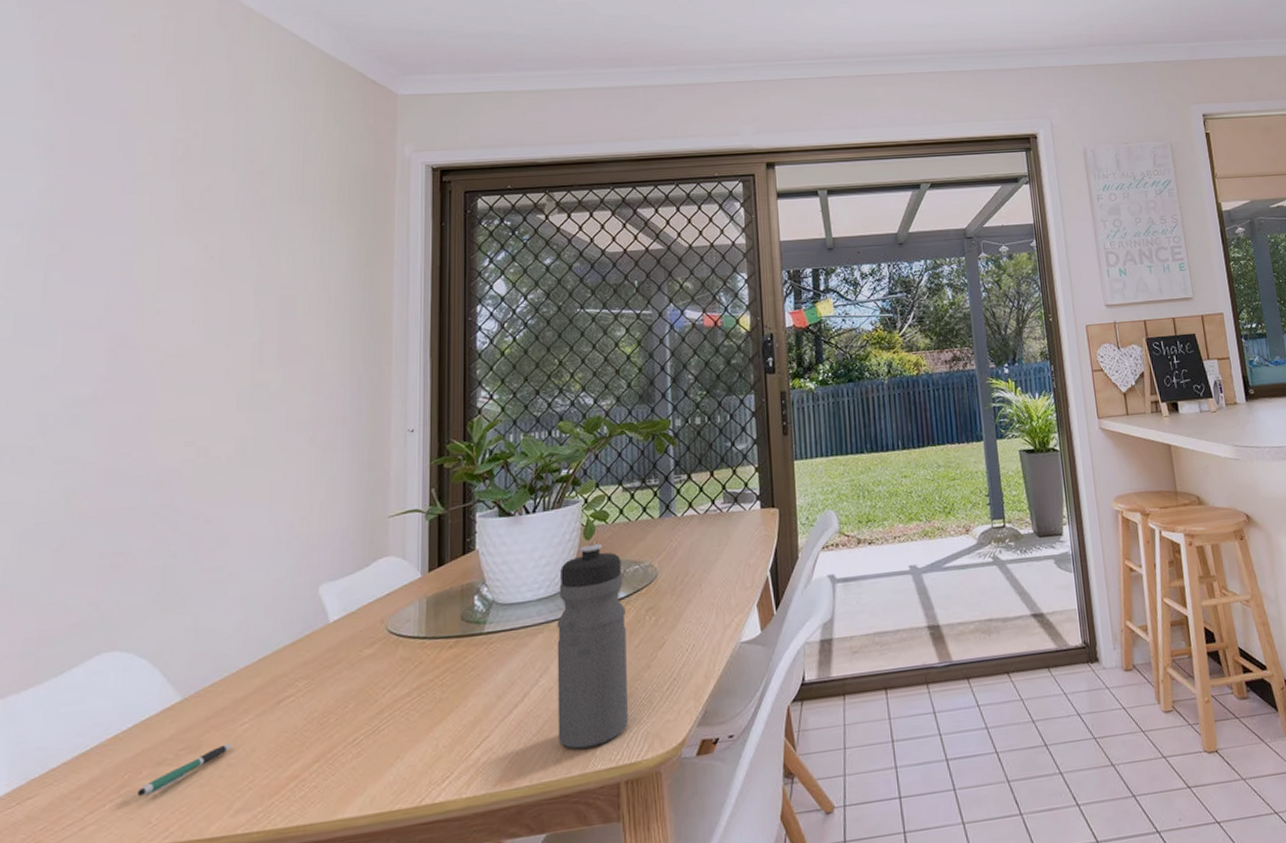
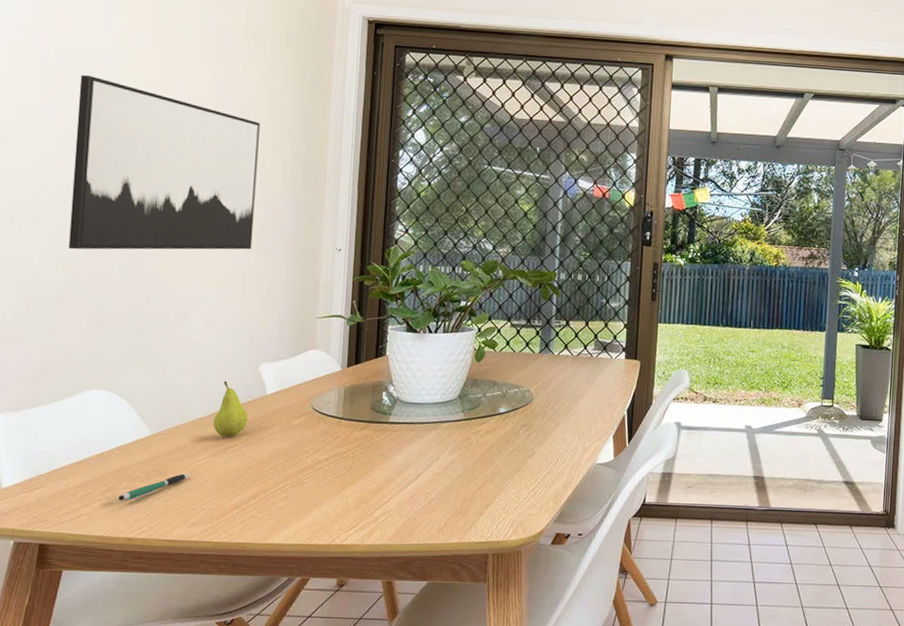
wall art: none [74,270,311,480] -> present [68,75,260,250]
fruit: none [262,613,306,688] -> present [213,380,248,437]
water bottle: present [557,543,628,750] -> none [442,366,505,524]

